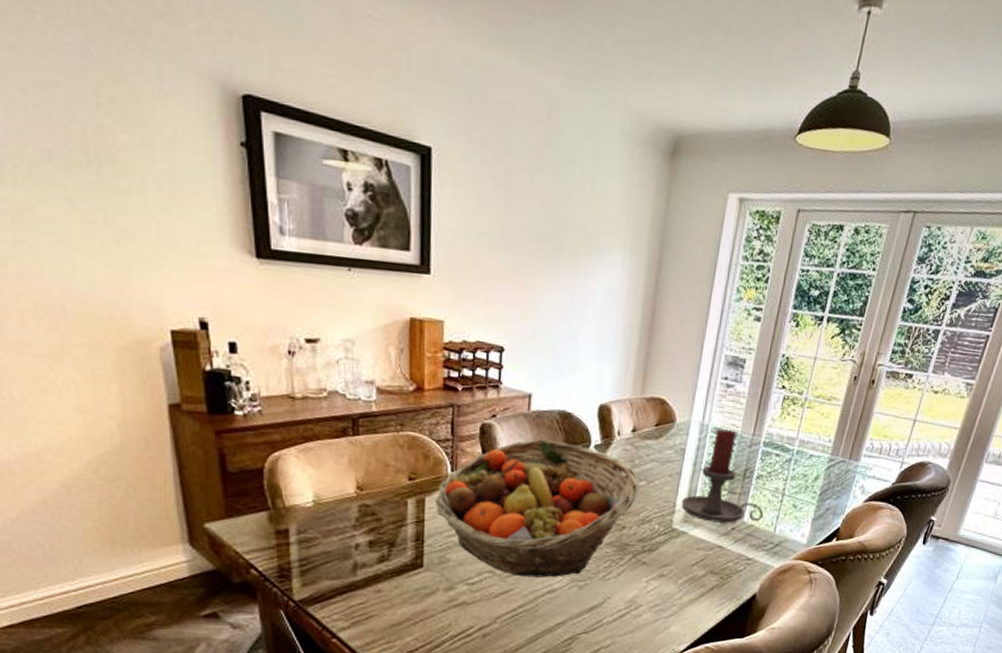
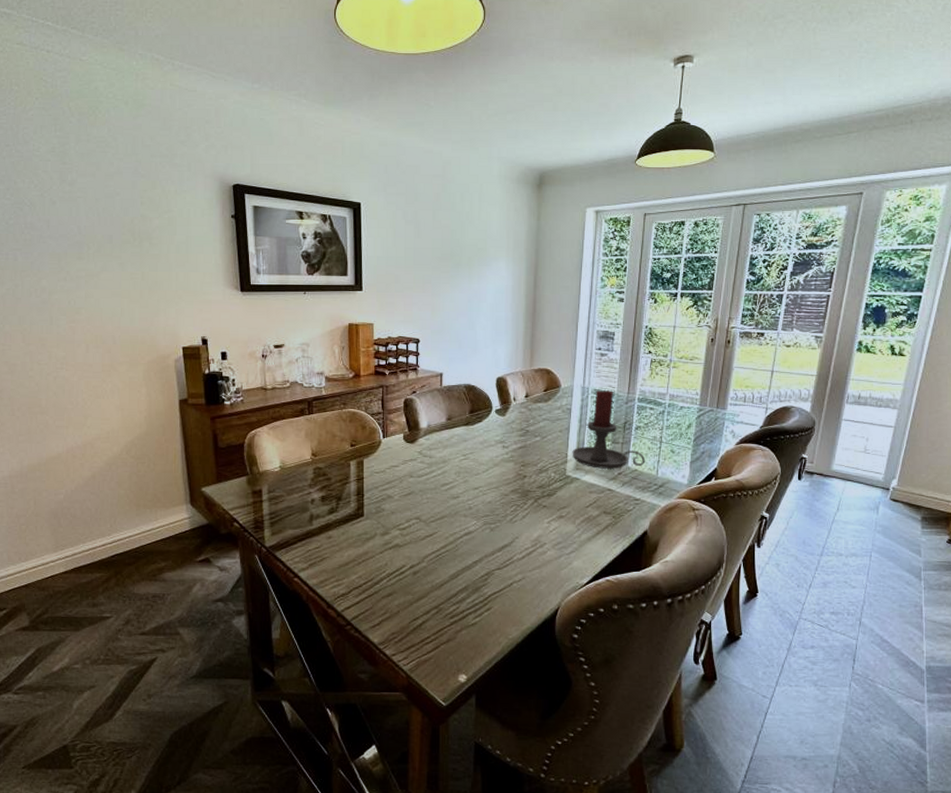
fruit basket: present [434,439,640,578] -> none [371,408,535,522]

